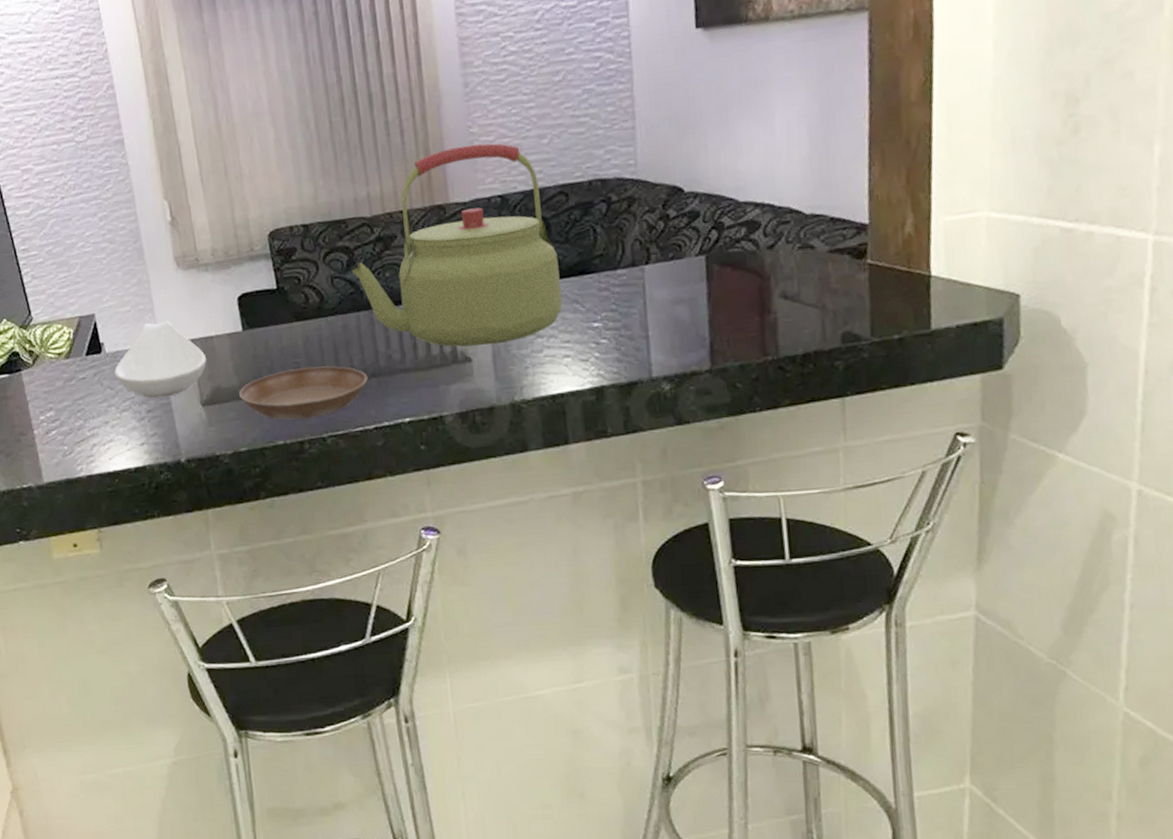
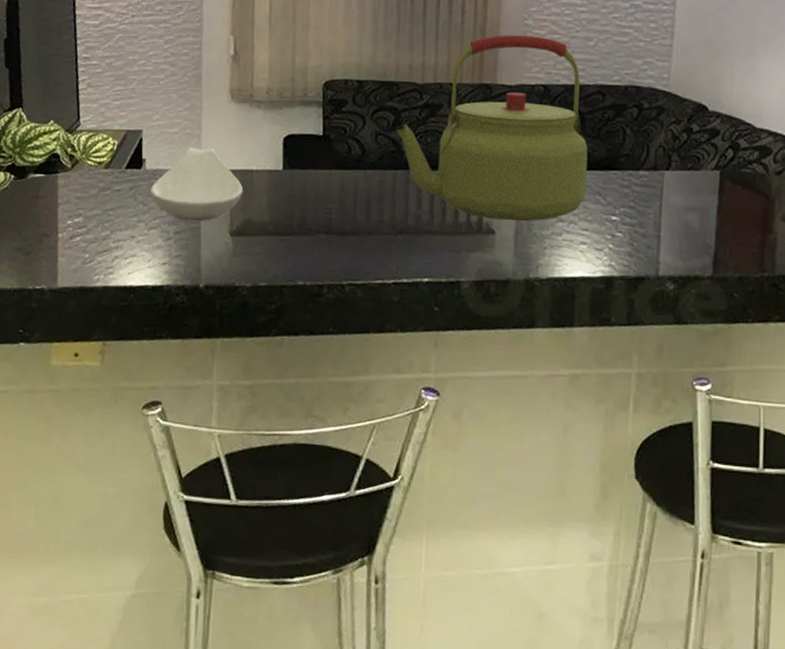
saucer: present [239,366,368,421] -> none [269,214,395,265]

